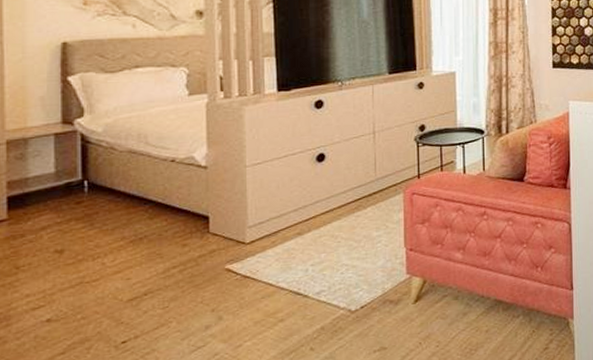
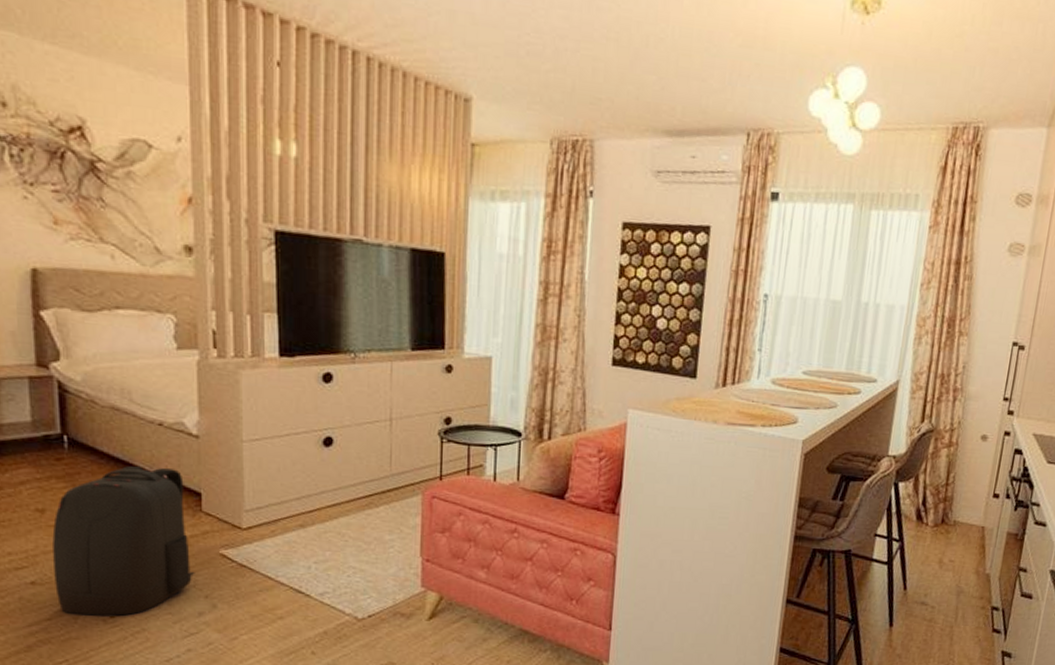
backpack: none [69,198,203,345] -> present [52,466,195,616]

